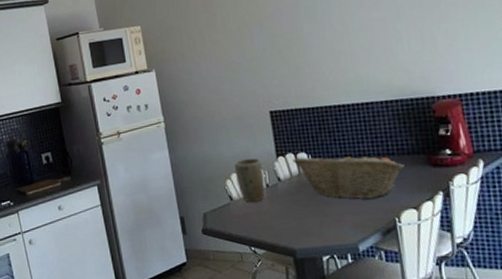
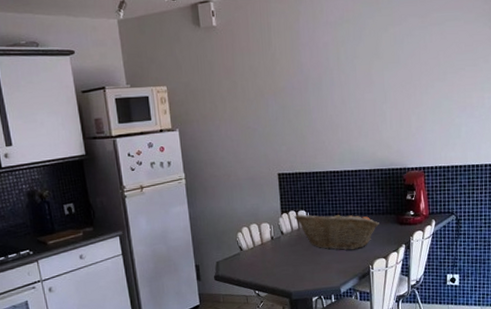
plant pot: present [234,157,265,202] -> none [245,214,270,252]

